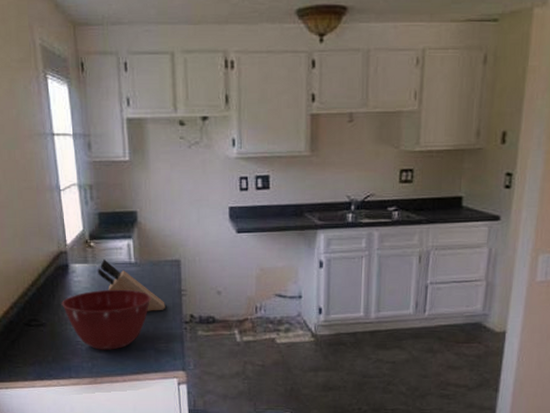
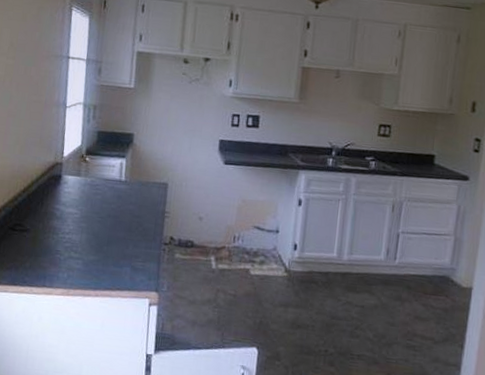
mixing bowl: present [62,289,151,350] -> none [48,203,135,263]
knife block: present [98,258,165,311] -> none [88,173,148,230]

